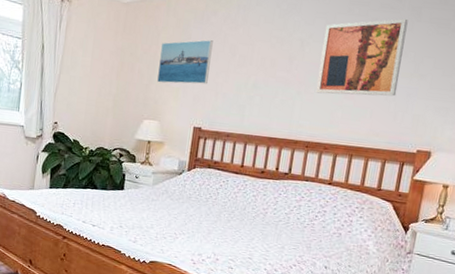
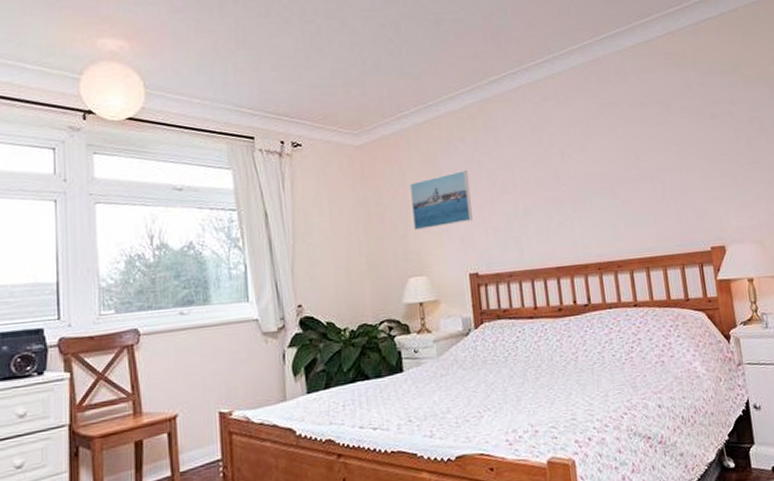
wall art: present [315,18,408,97] -> none [582,112,673,207]

